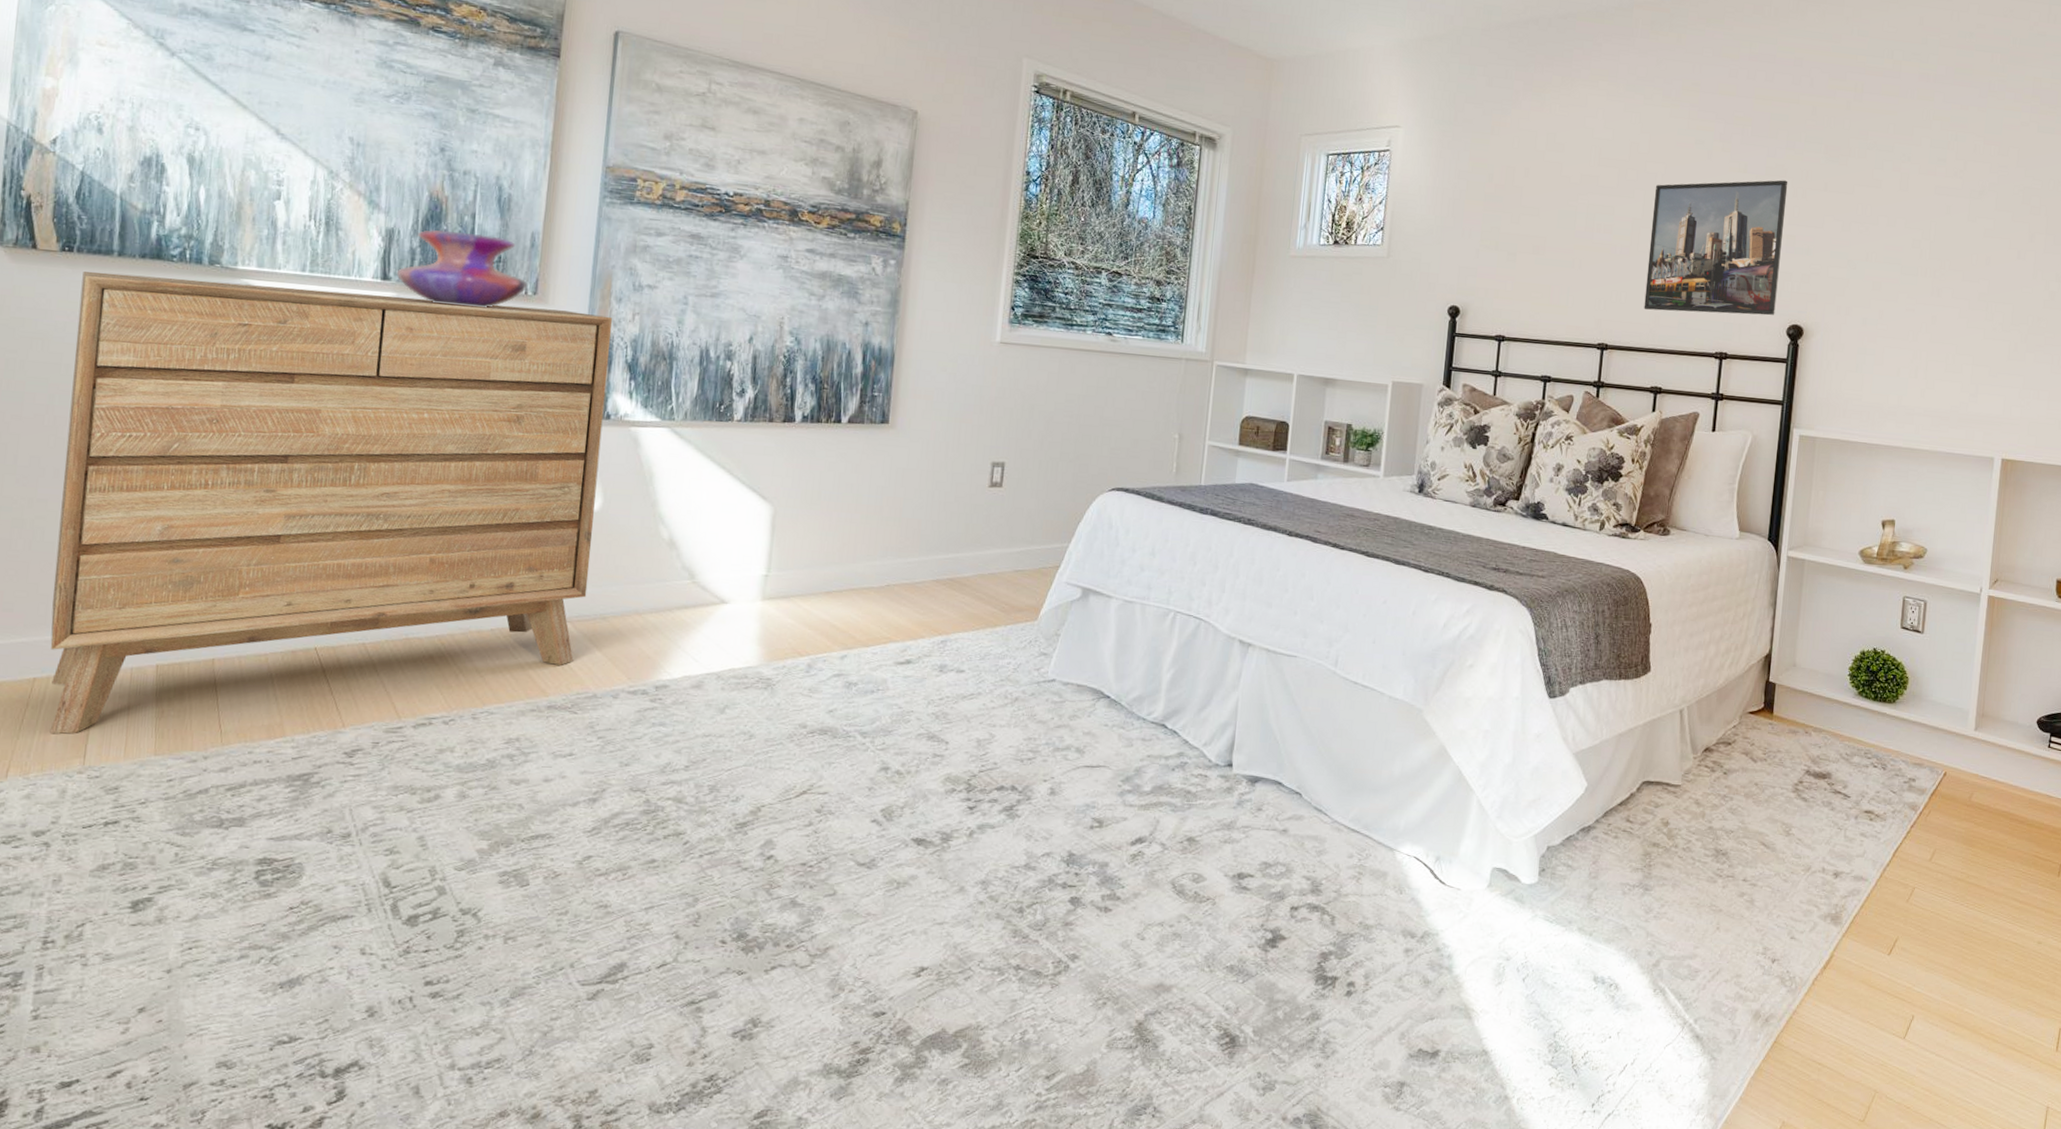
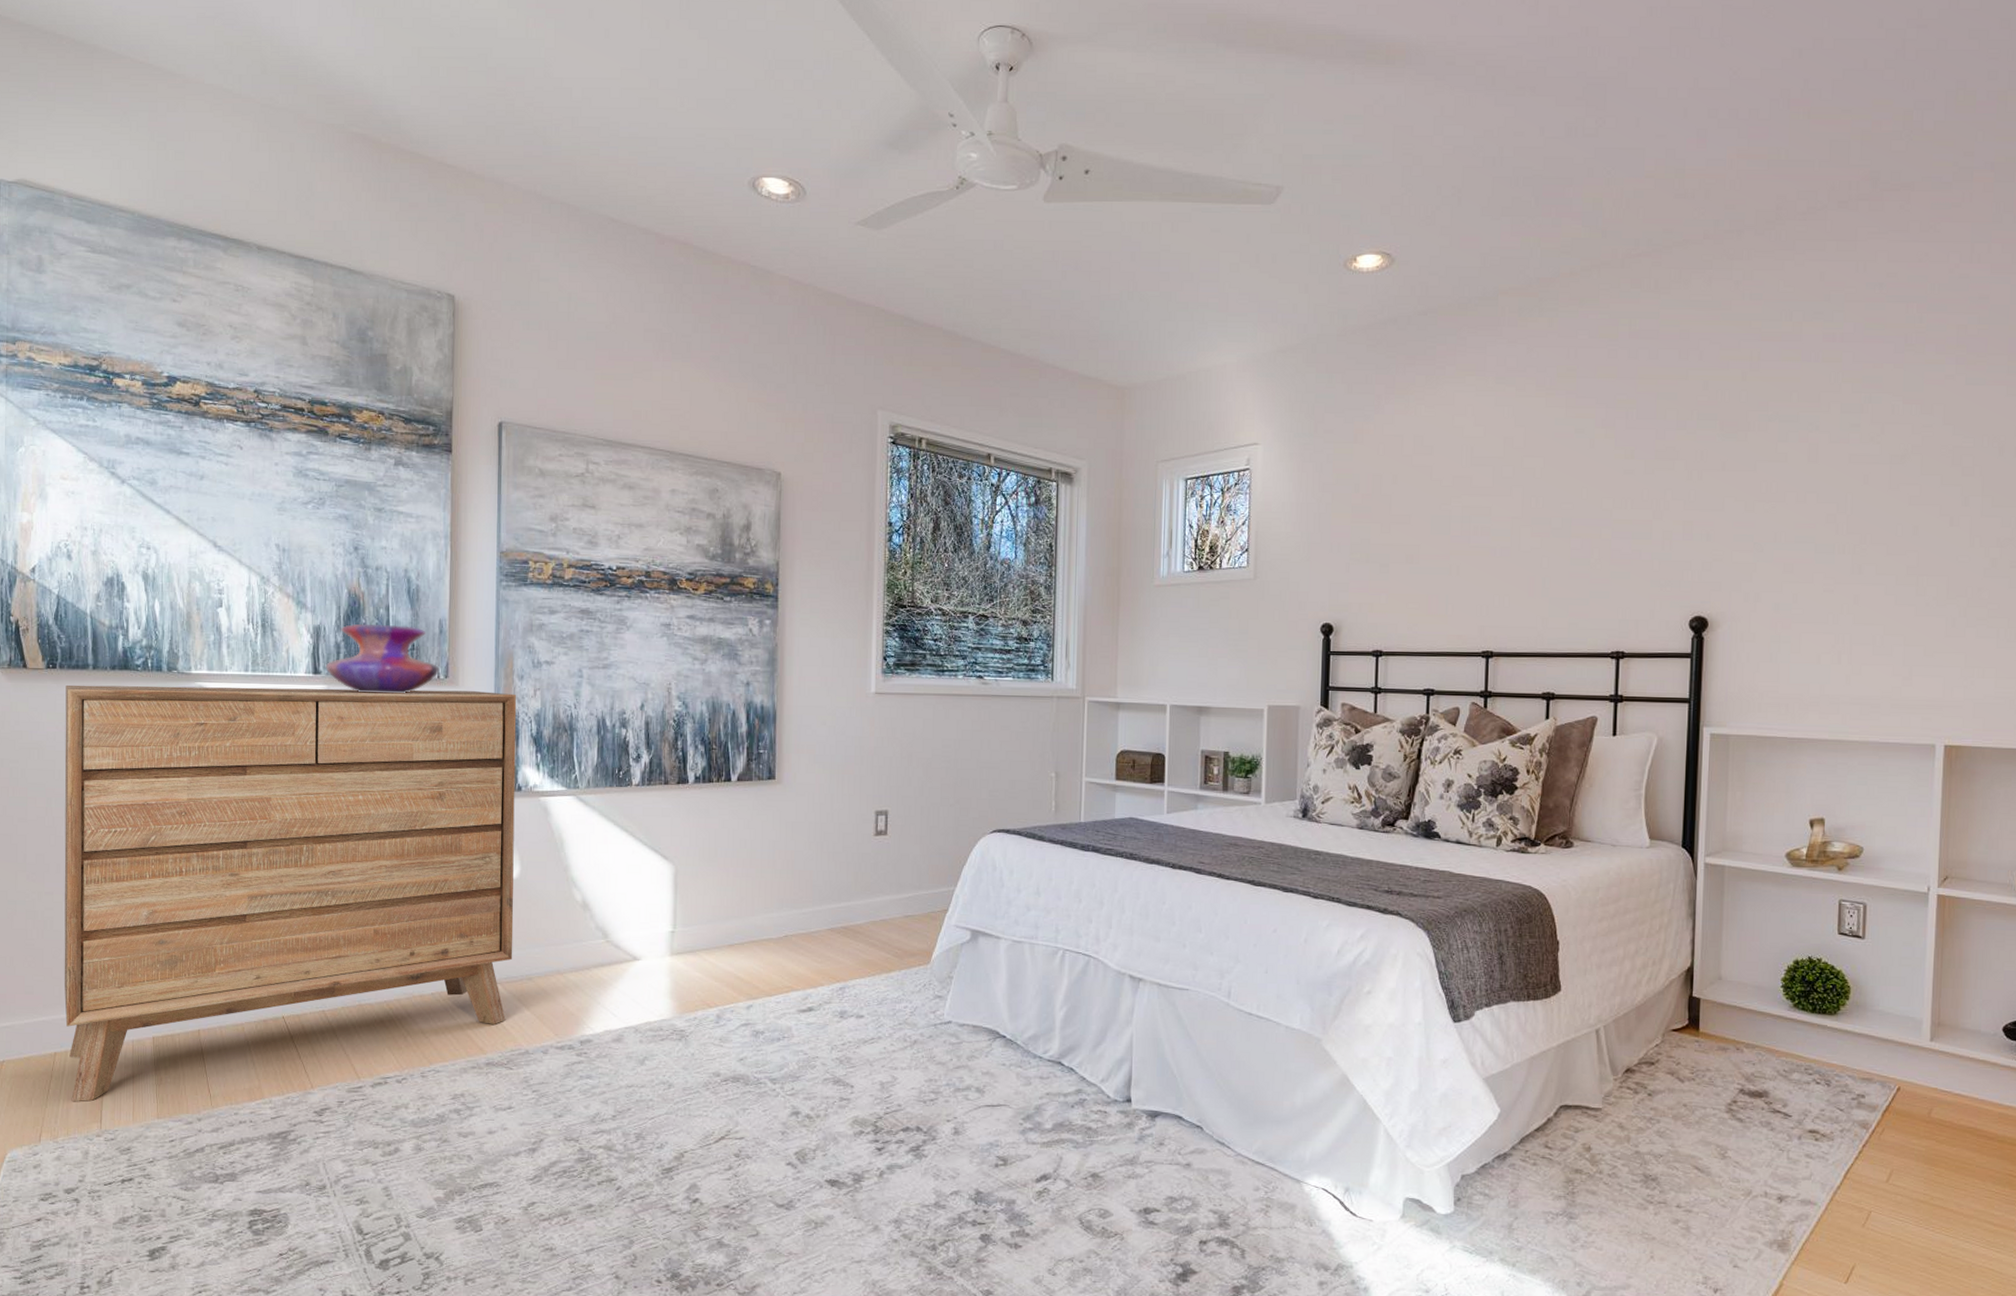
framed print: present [1644,180,1788,316] -> none [1529,463,1681,612]

